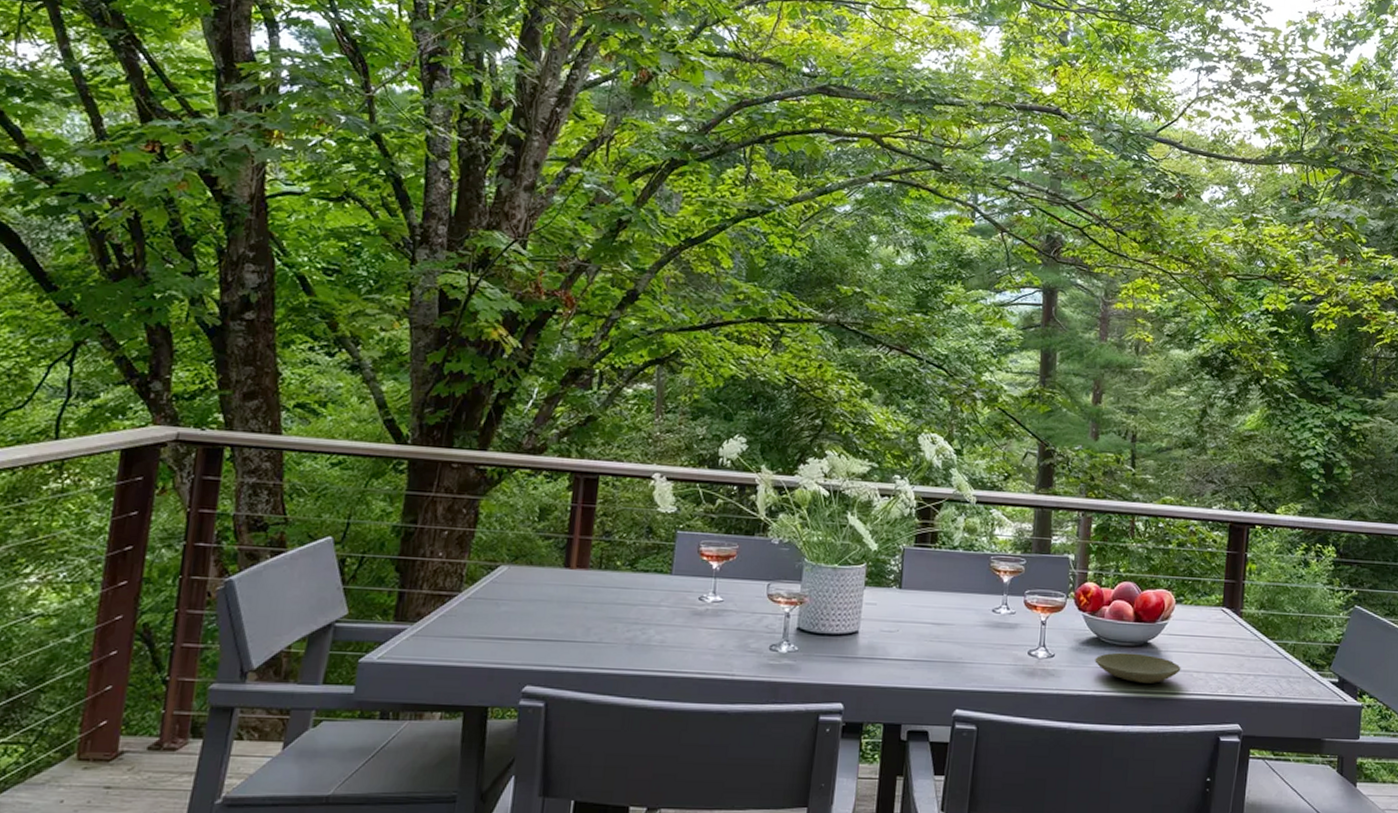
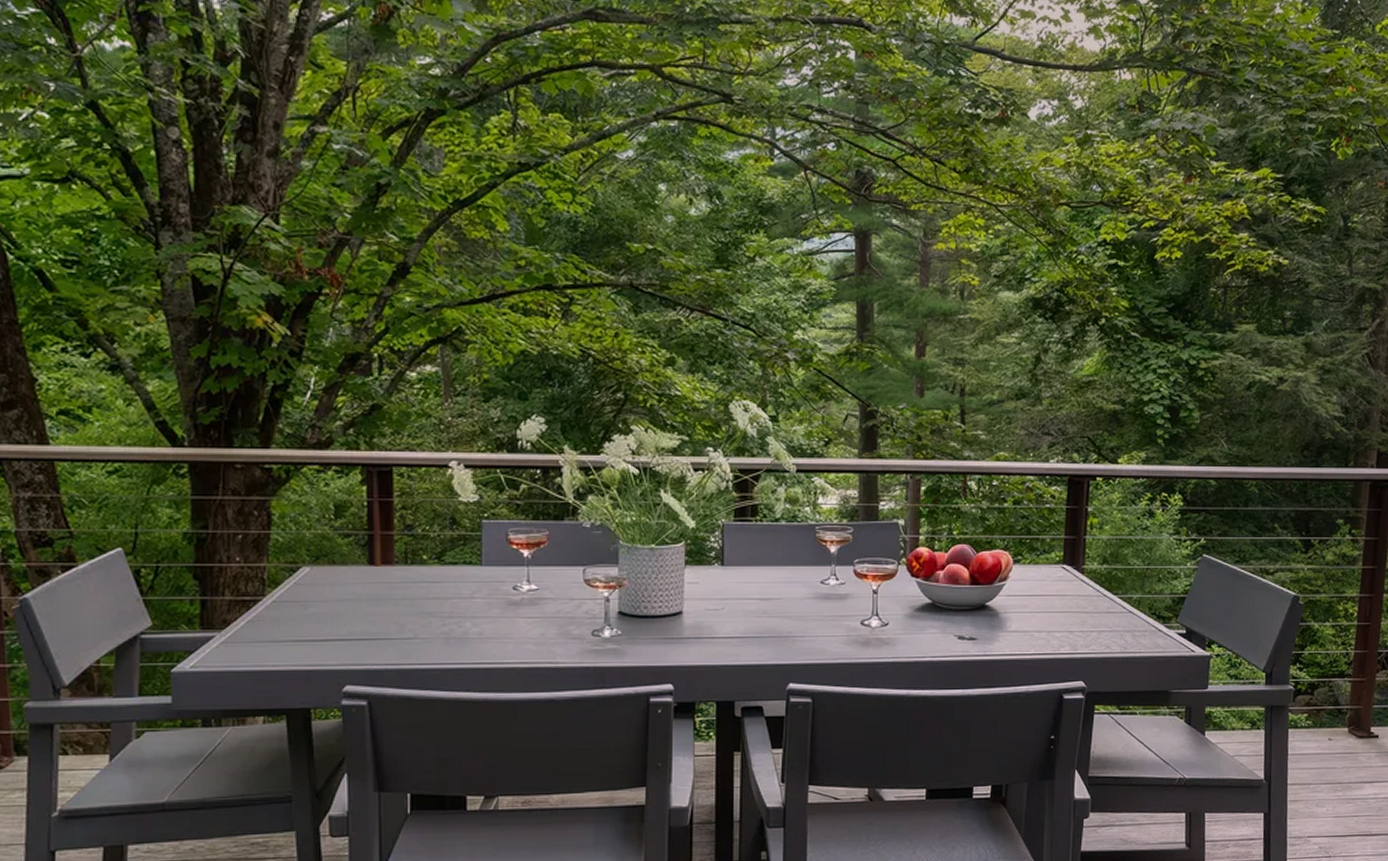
plate: present [1094,652,1181,683] -> none [930,616,1021,646]

